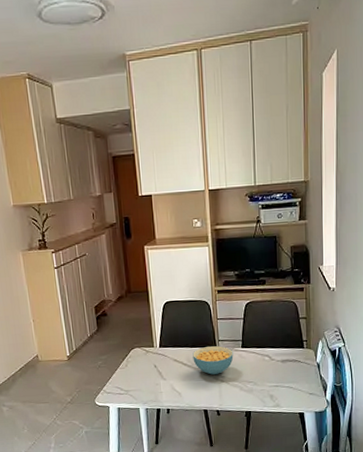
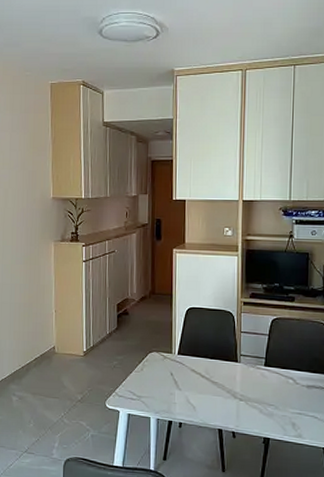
cereal bowl: present [193,346,234,375] -> none [212,360,255,393]

